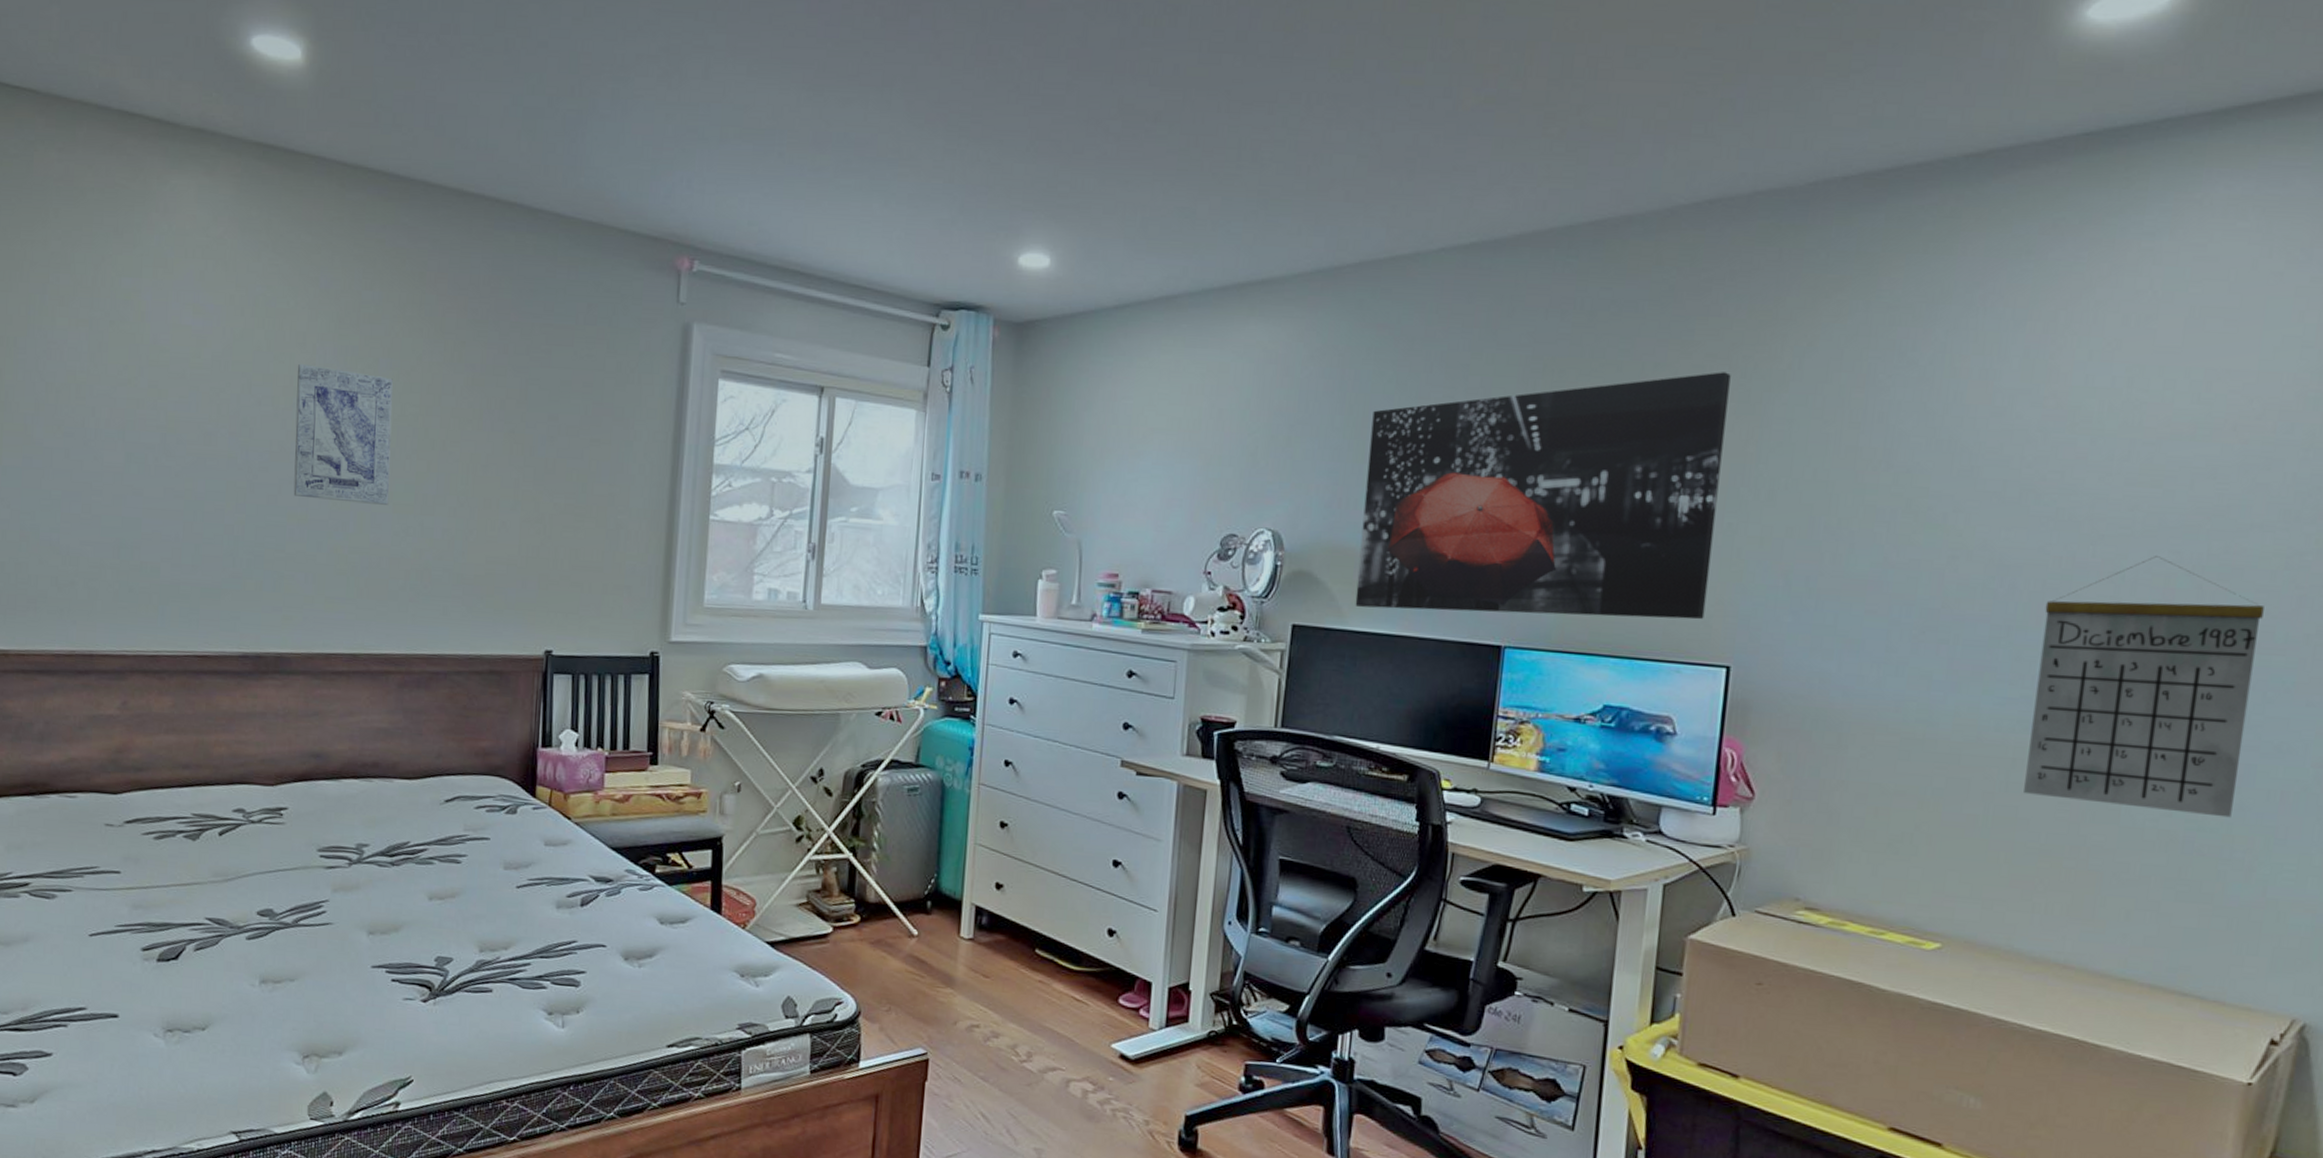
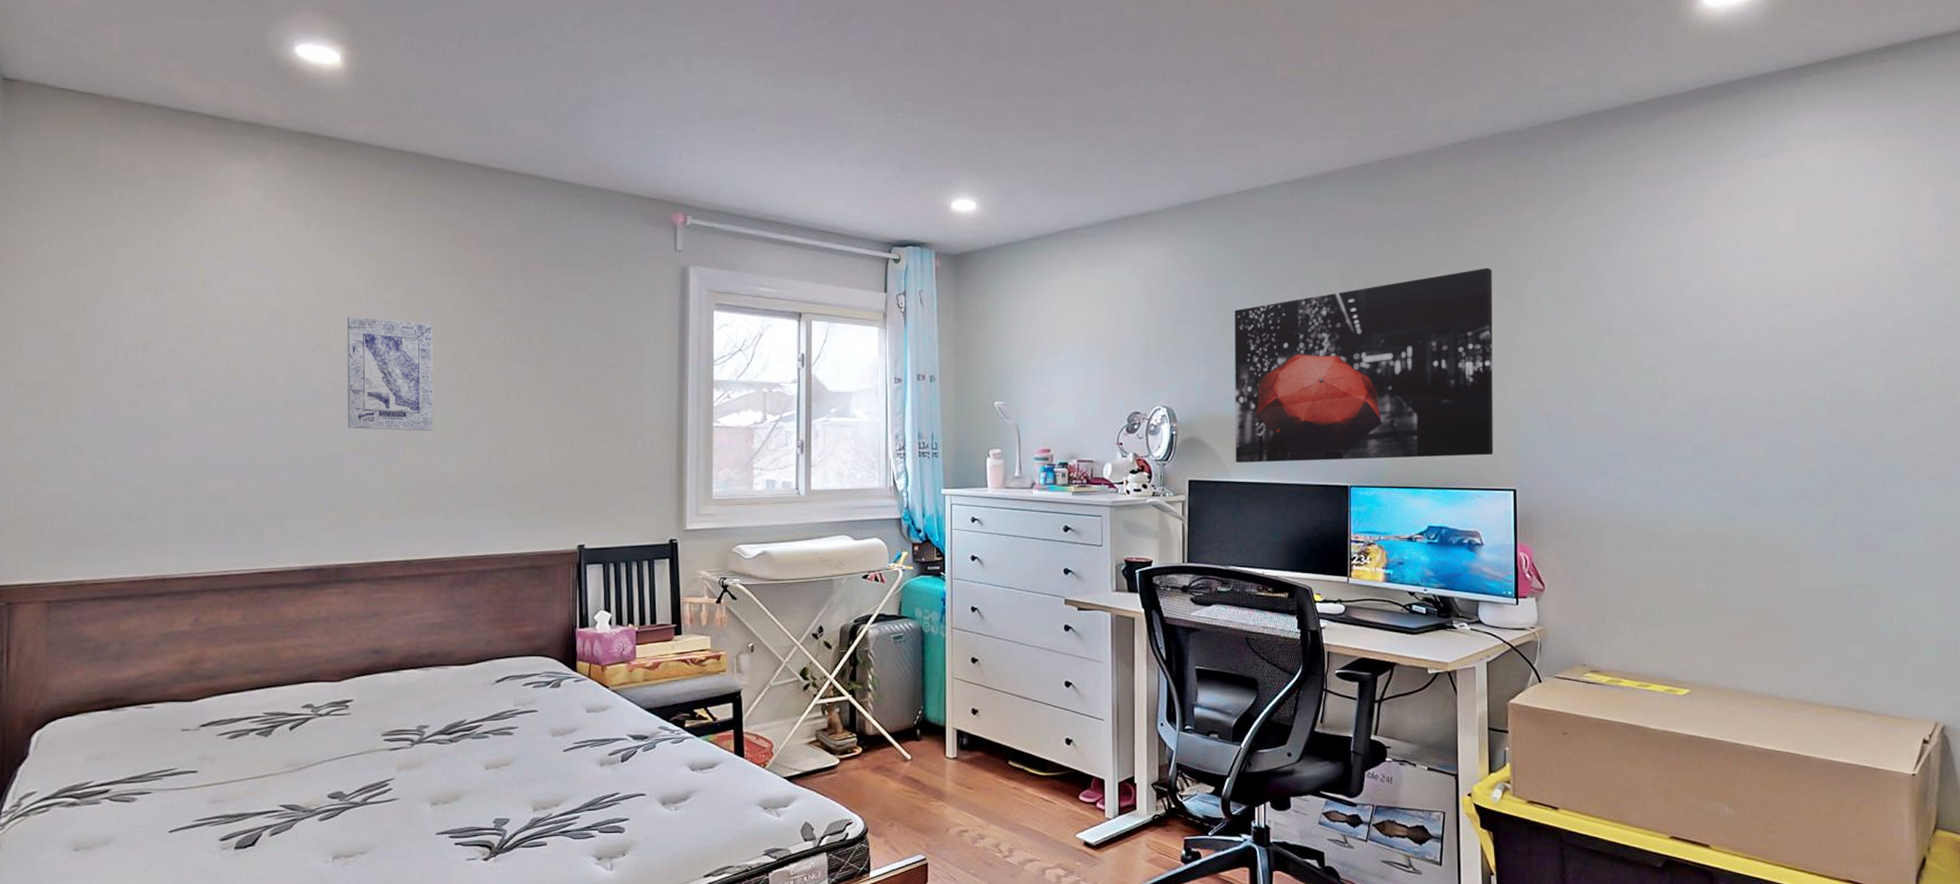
calendar: present [2024,556,2264,818] -> none [1730,387,1876,576]

